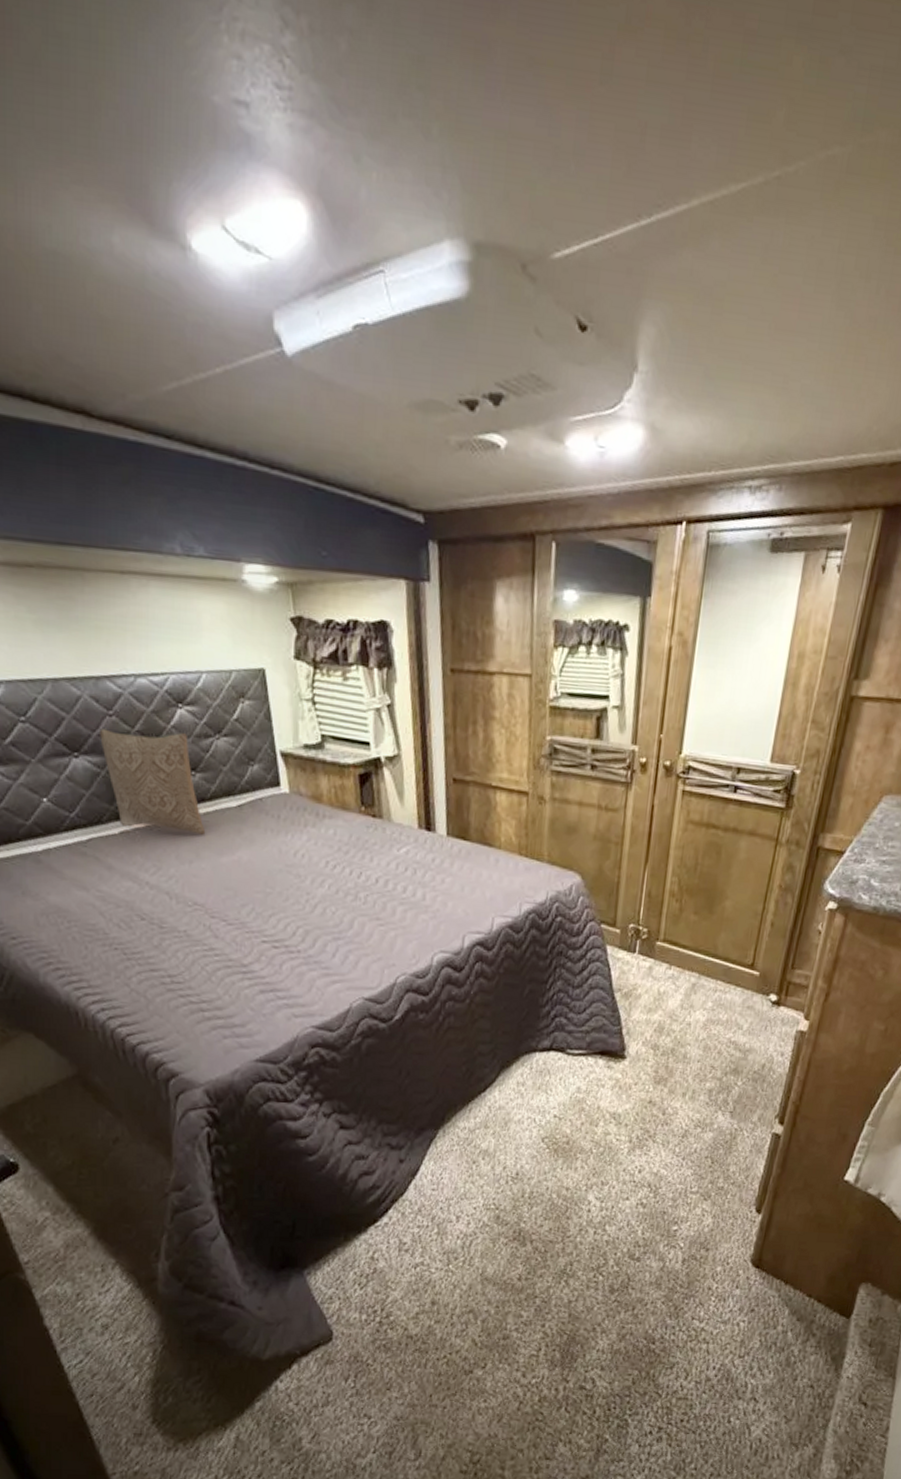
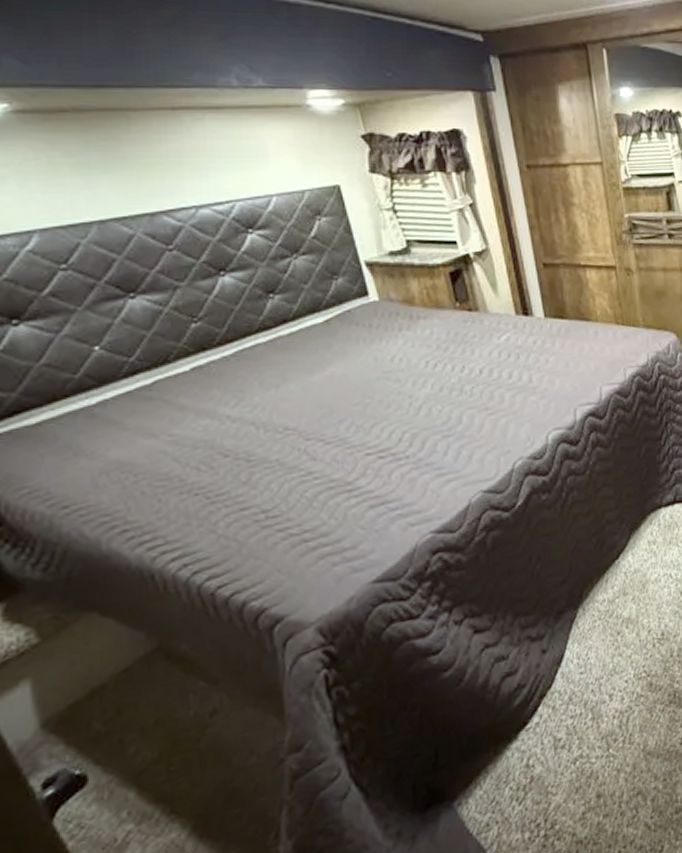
pillow: present [100,728,206,835] -> none [159,258,292,362]

